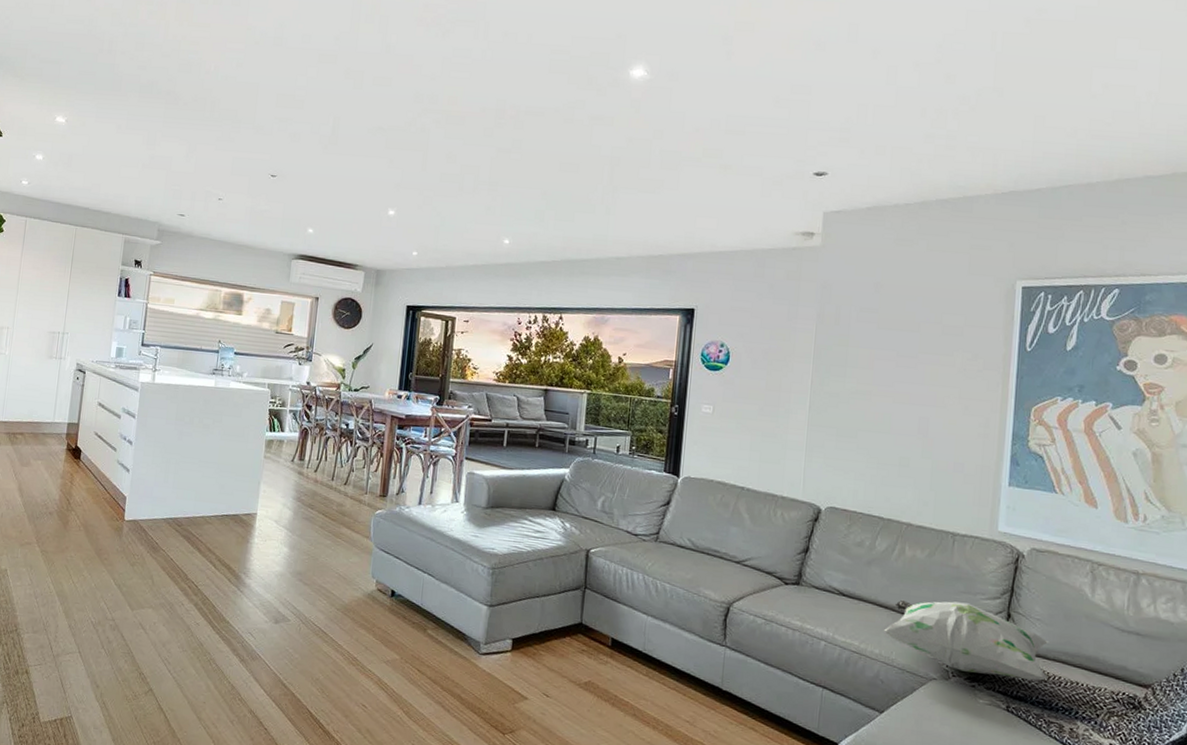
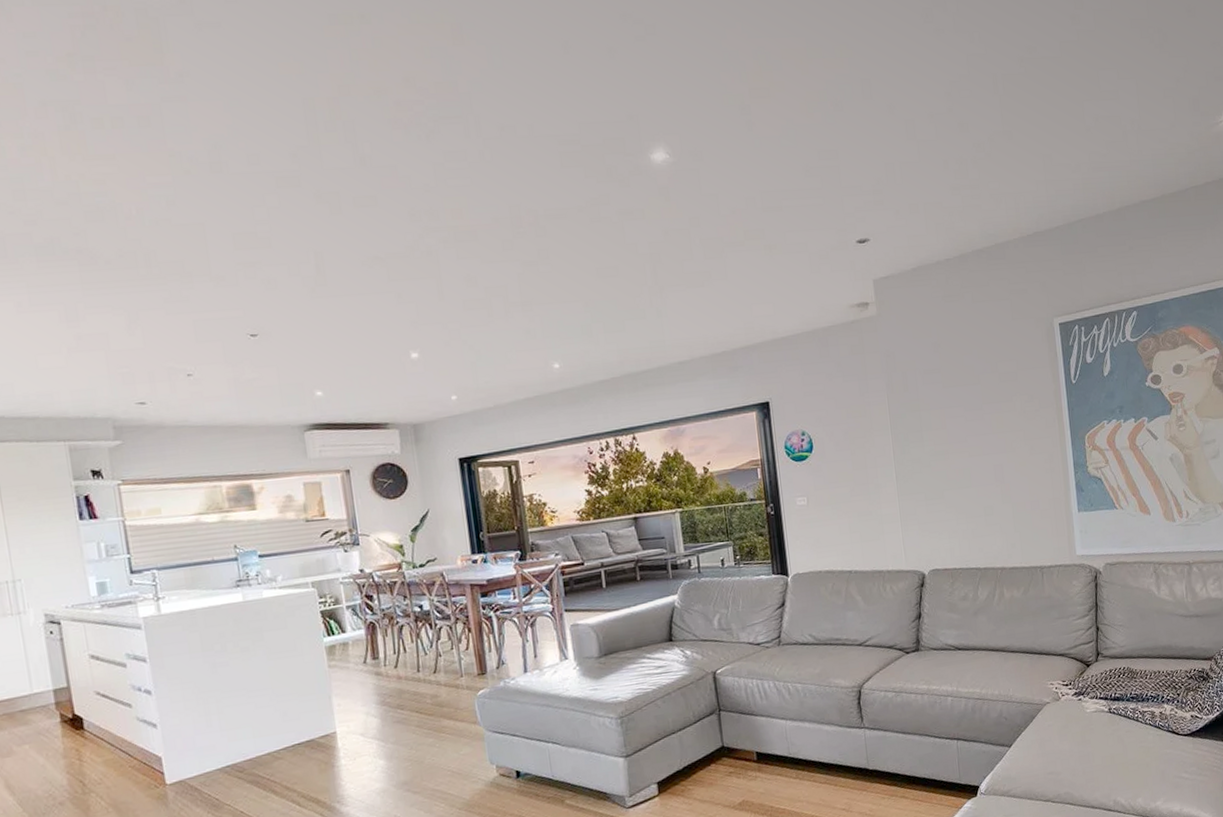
decorative pillow: present [884,599,1050,681] -> none [999,627,1137,690]

